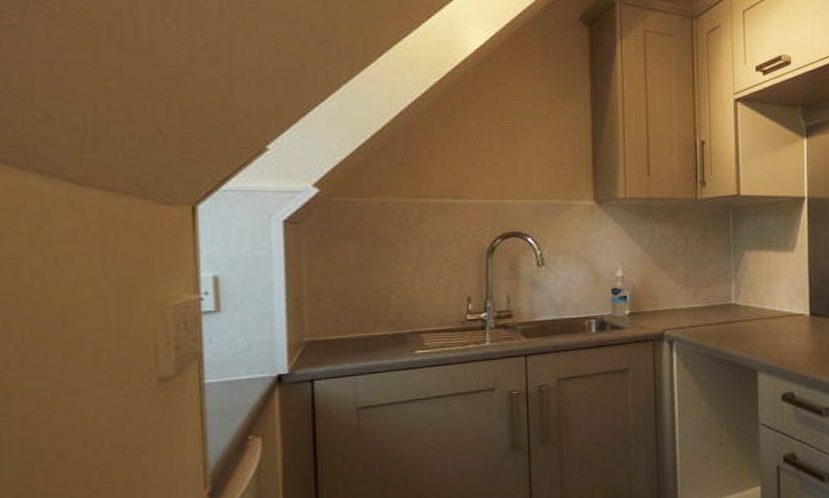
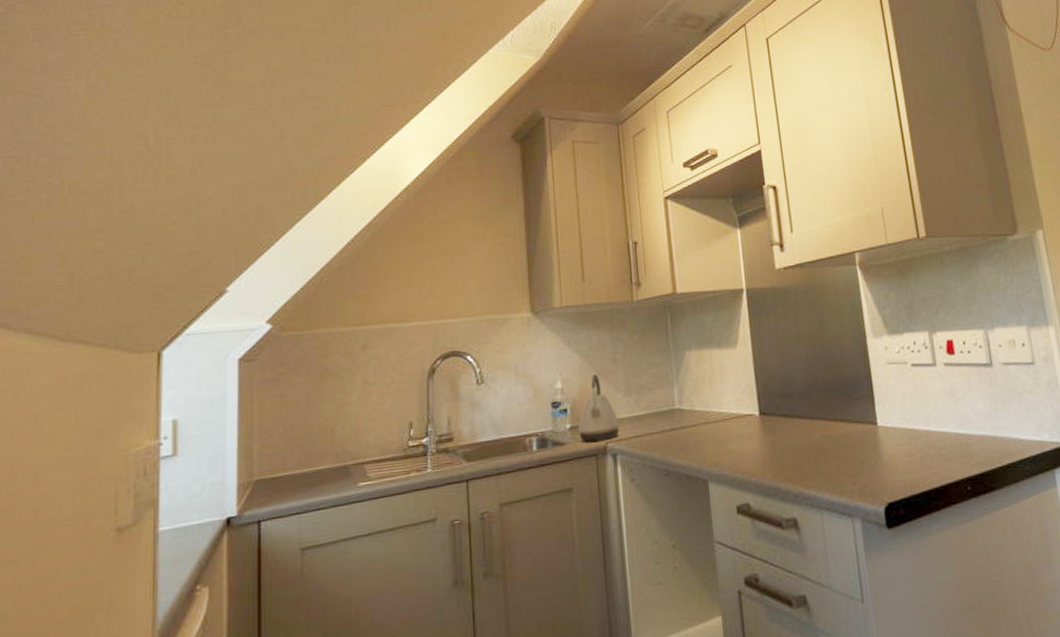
kettle: none [636,266,677,329] -> present [577,374,620,443]

